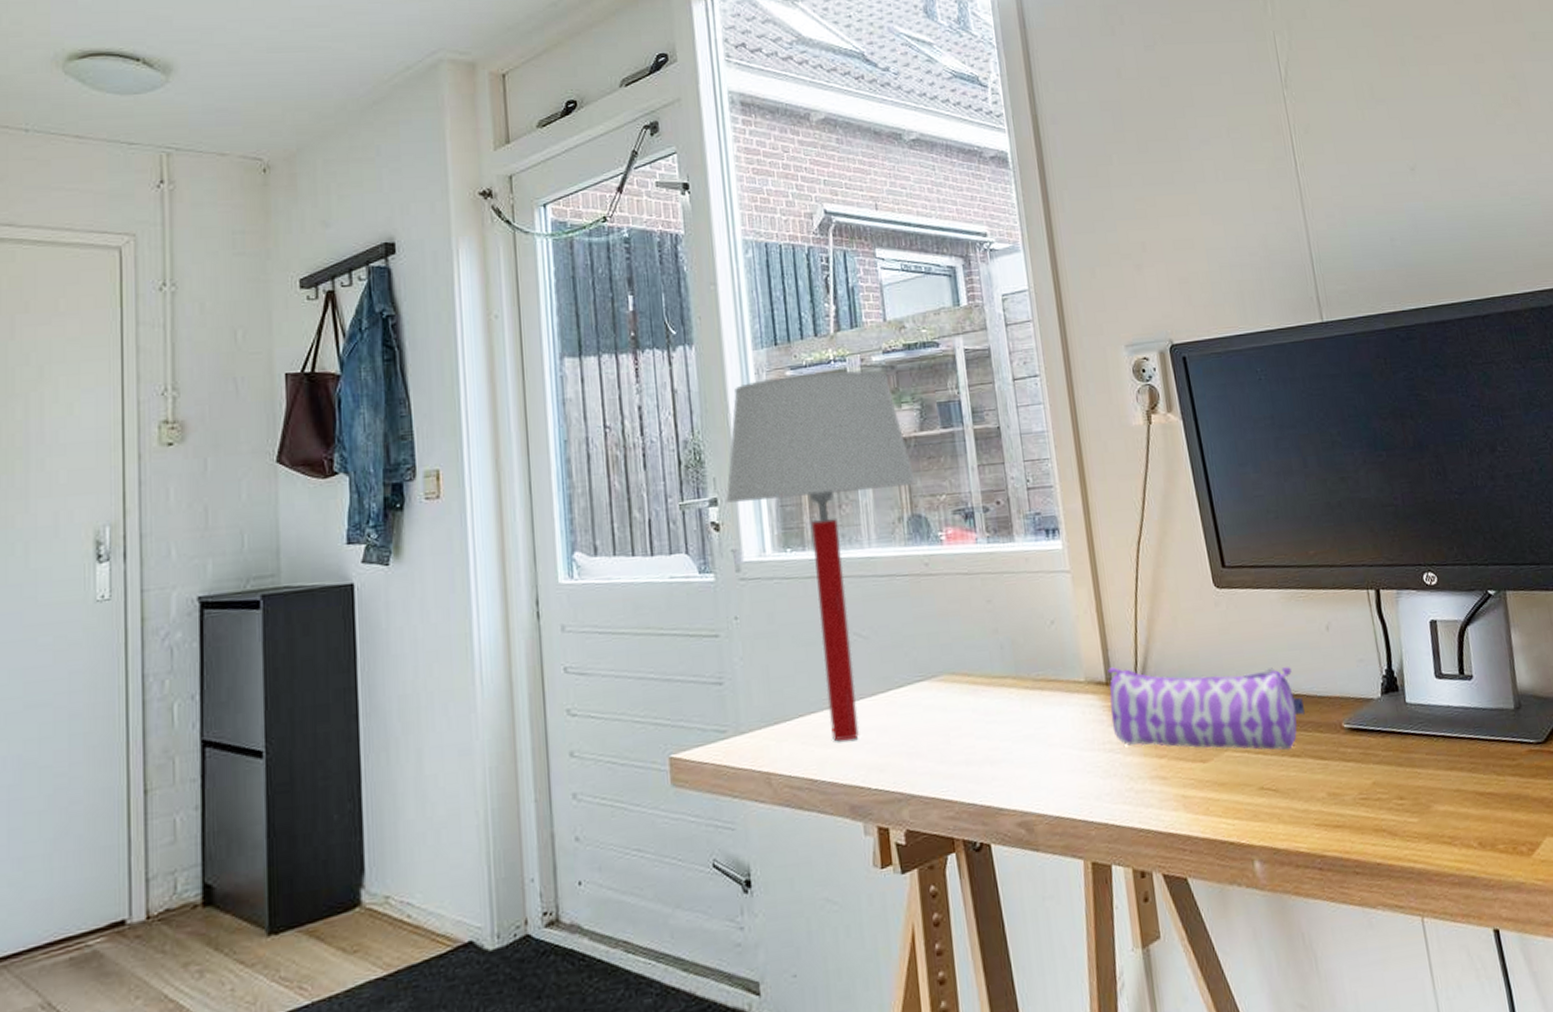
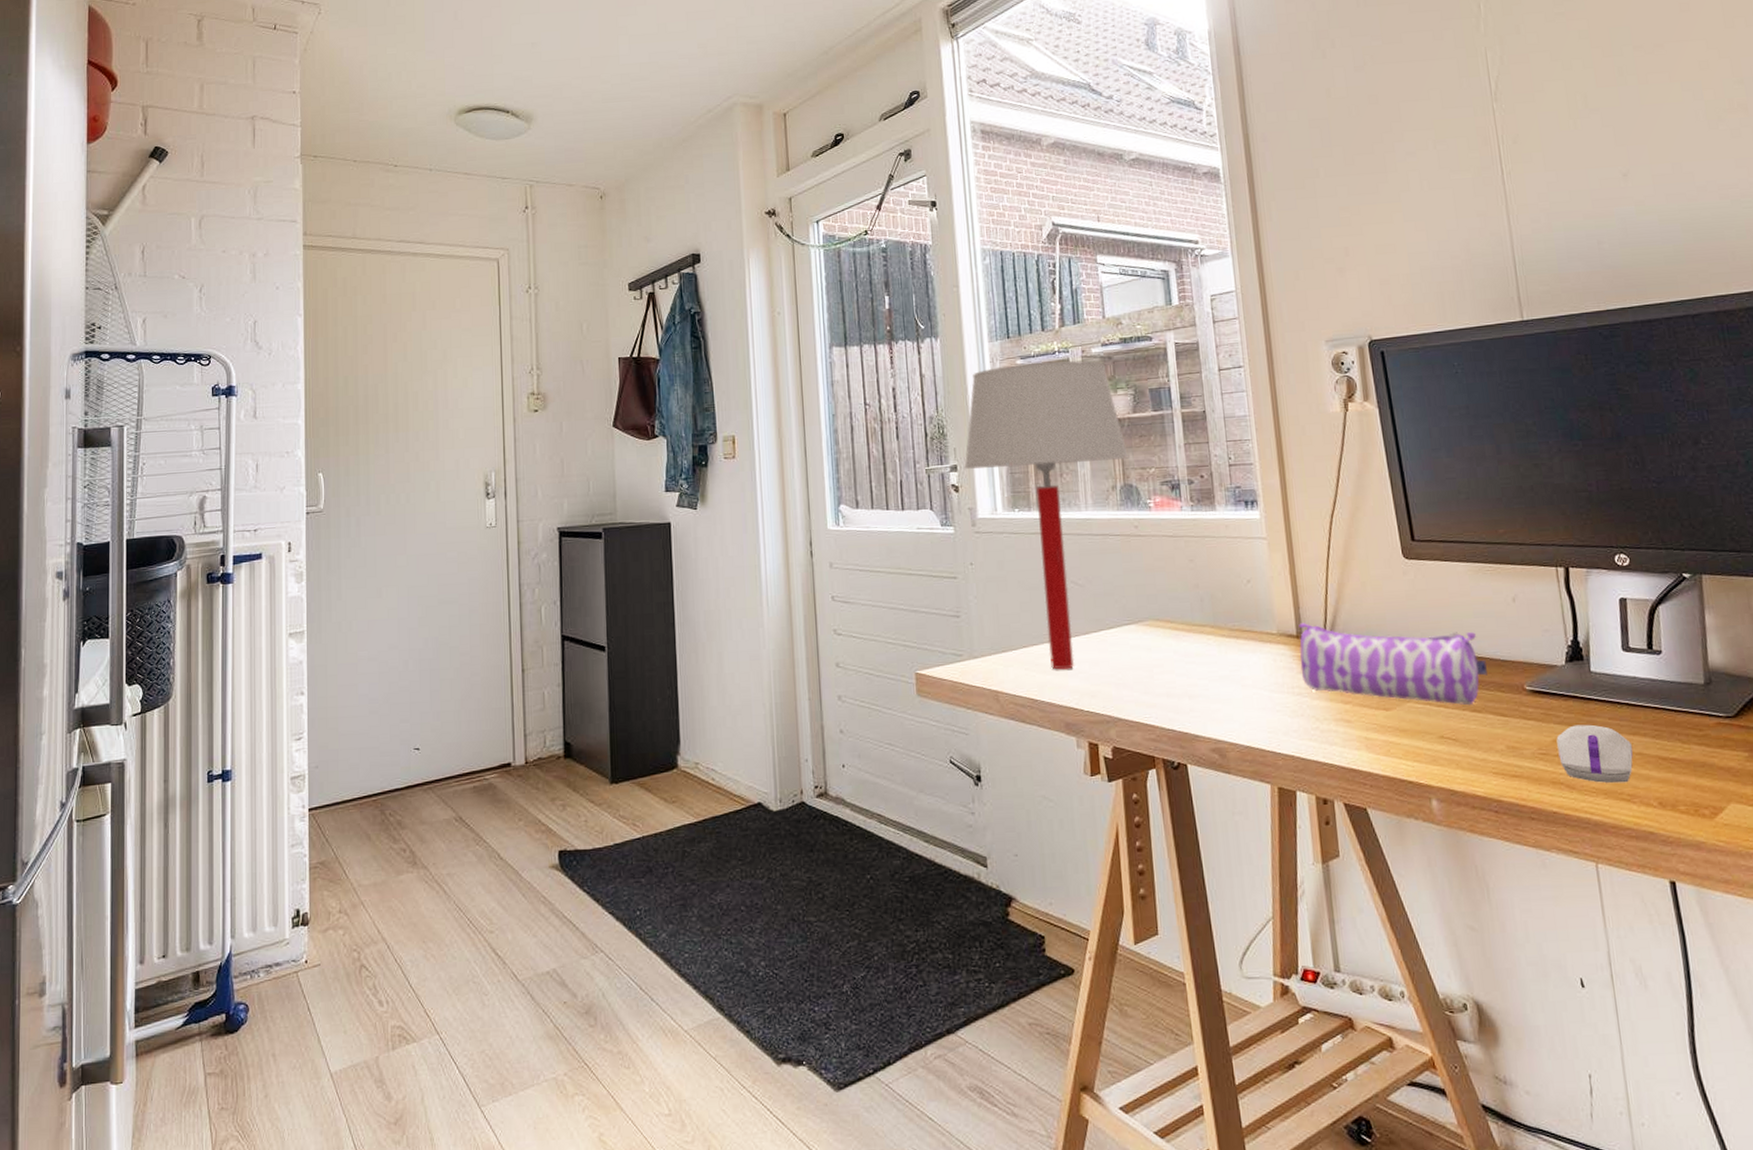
computer mouse: none [1376,761,1452,827] -> present [1556,724,1633,784]

